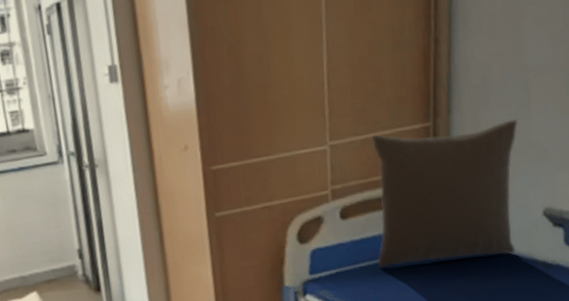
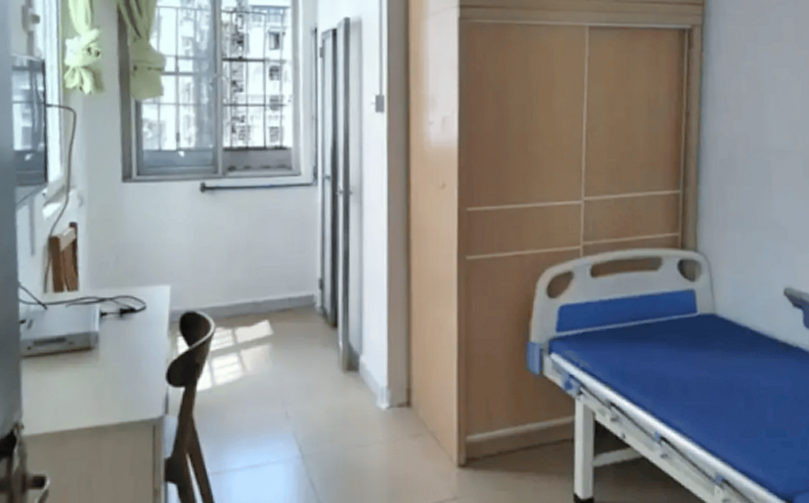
pillow: present [372,119,517,268] -> none [624,195,760,333]

